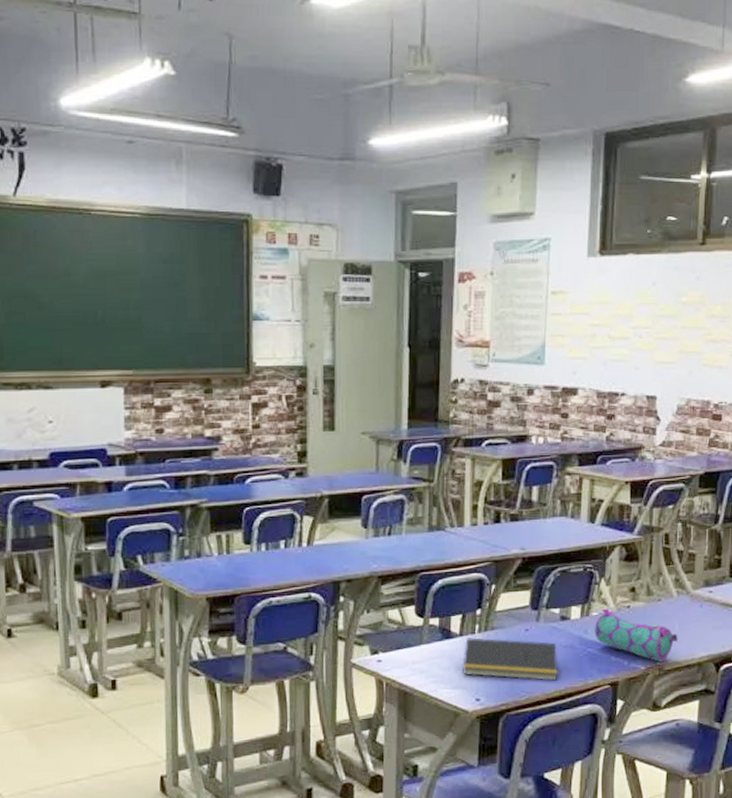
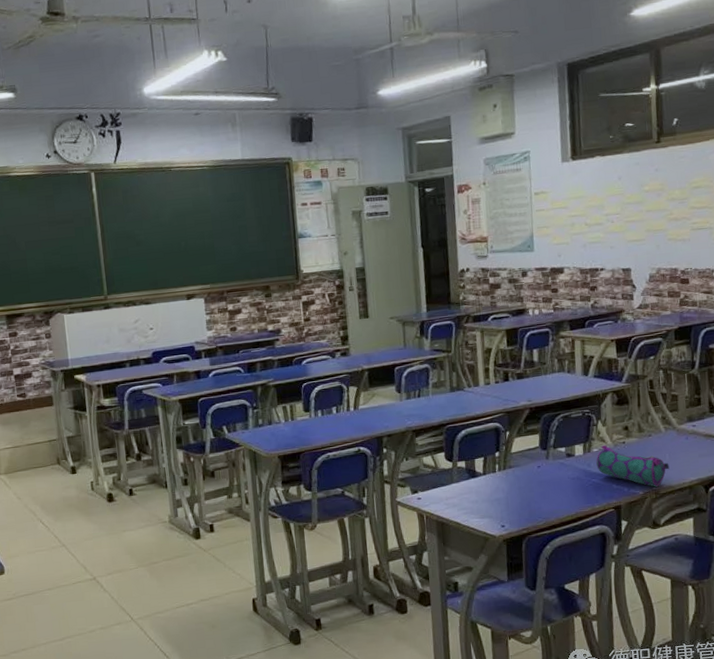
notepad: present [462,637,558,681] -> none [487,475,569,508]

